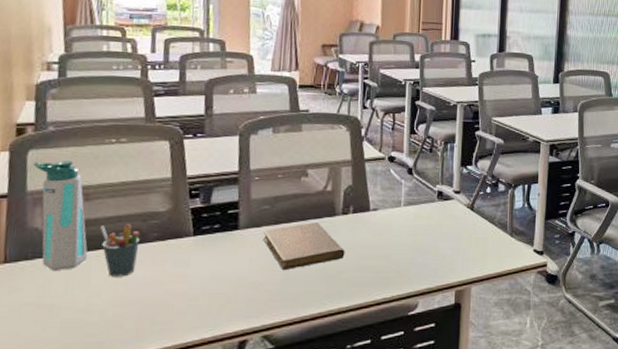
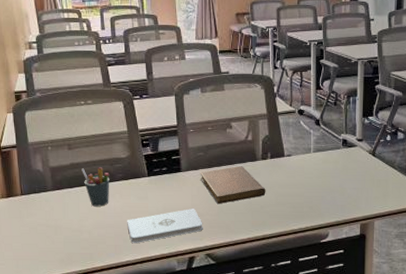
water bottle: present [33,160,88,270] -> none [30,119,76,201]
notepad: none [157,277,262,325] -> present [127,209,203,243]

